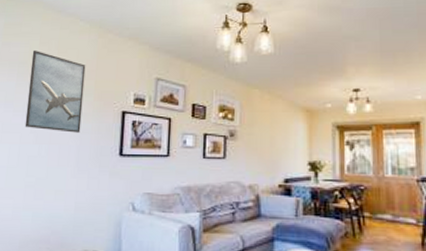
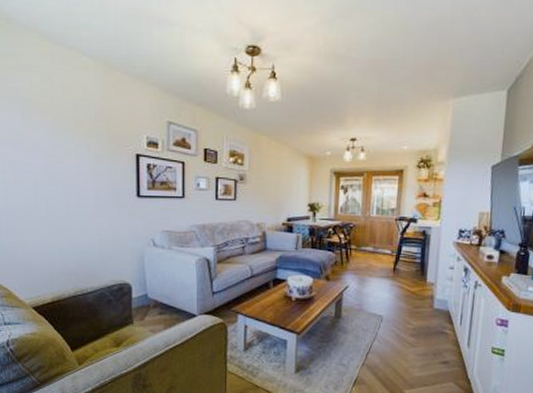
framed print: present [24,49,86,133] -> none [34,85,96,174]

